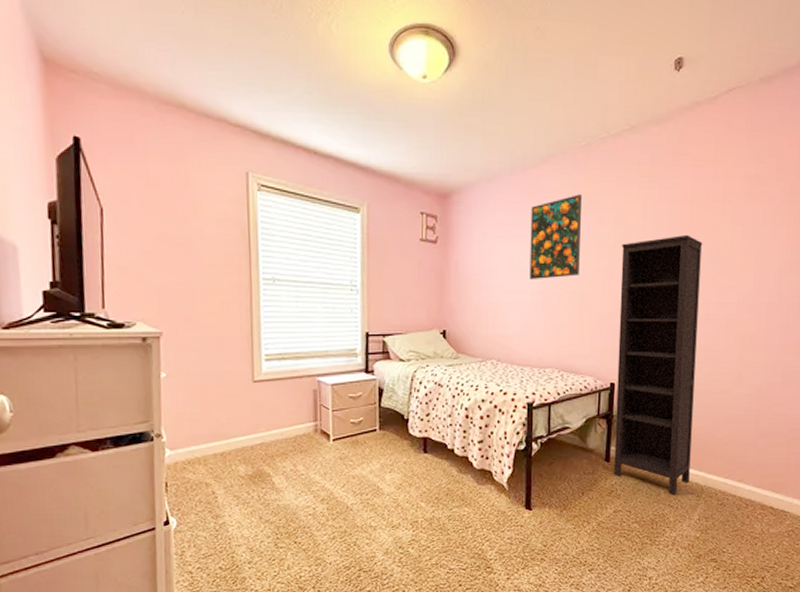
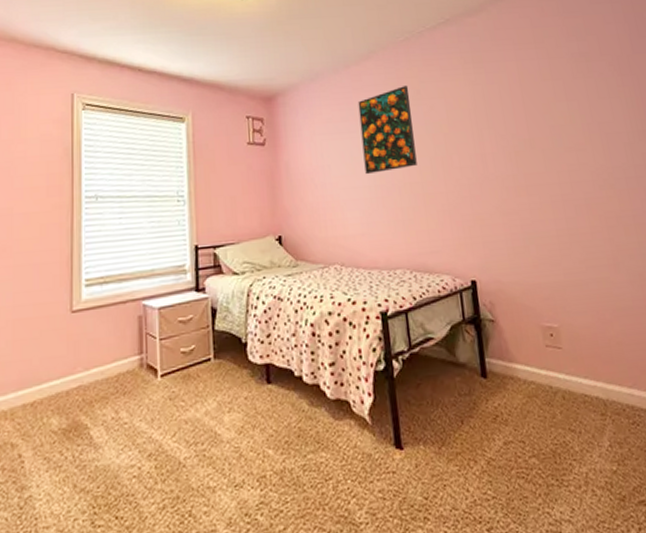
bookcase: present [614,234,703,495] -> none [457,114,588,415]

